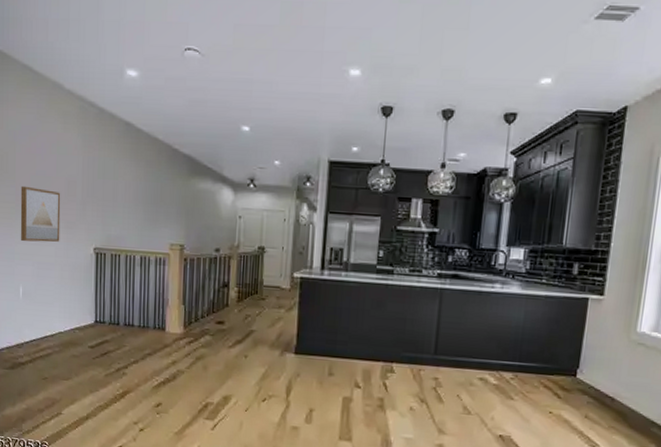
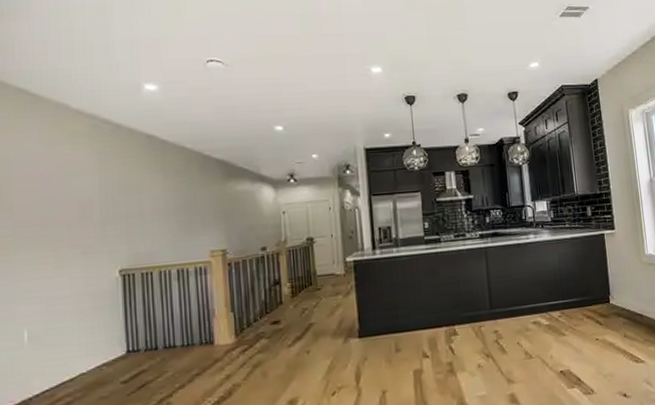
wall art: present [20,185,61,242] -> none [20,215,76,279]

